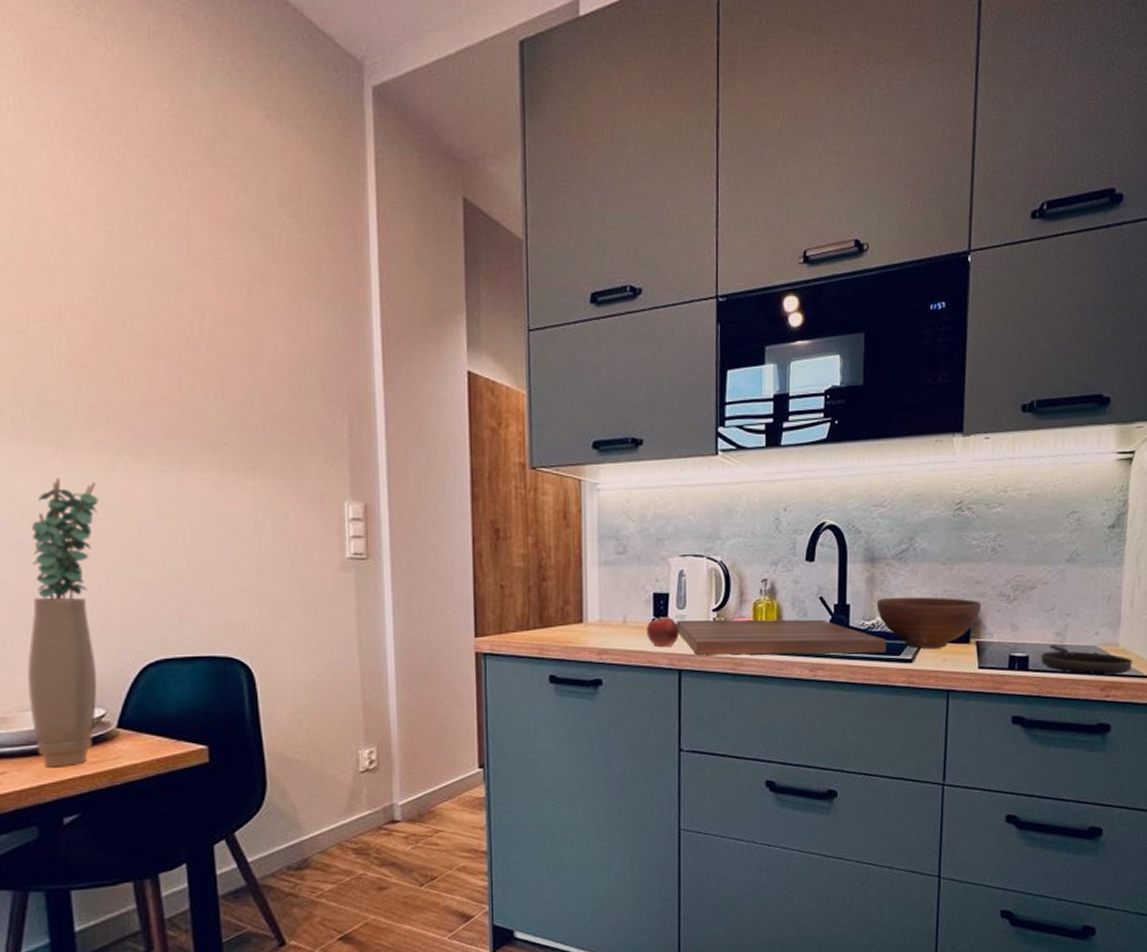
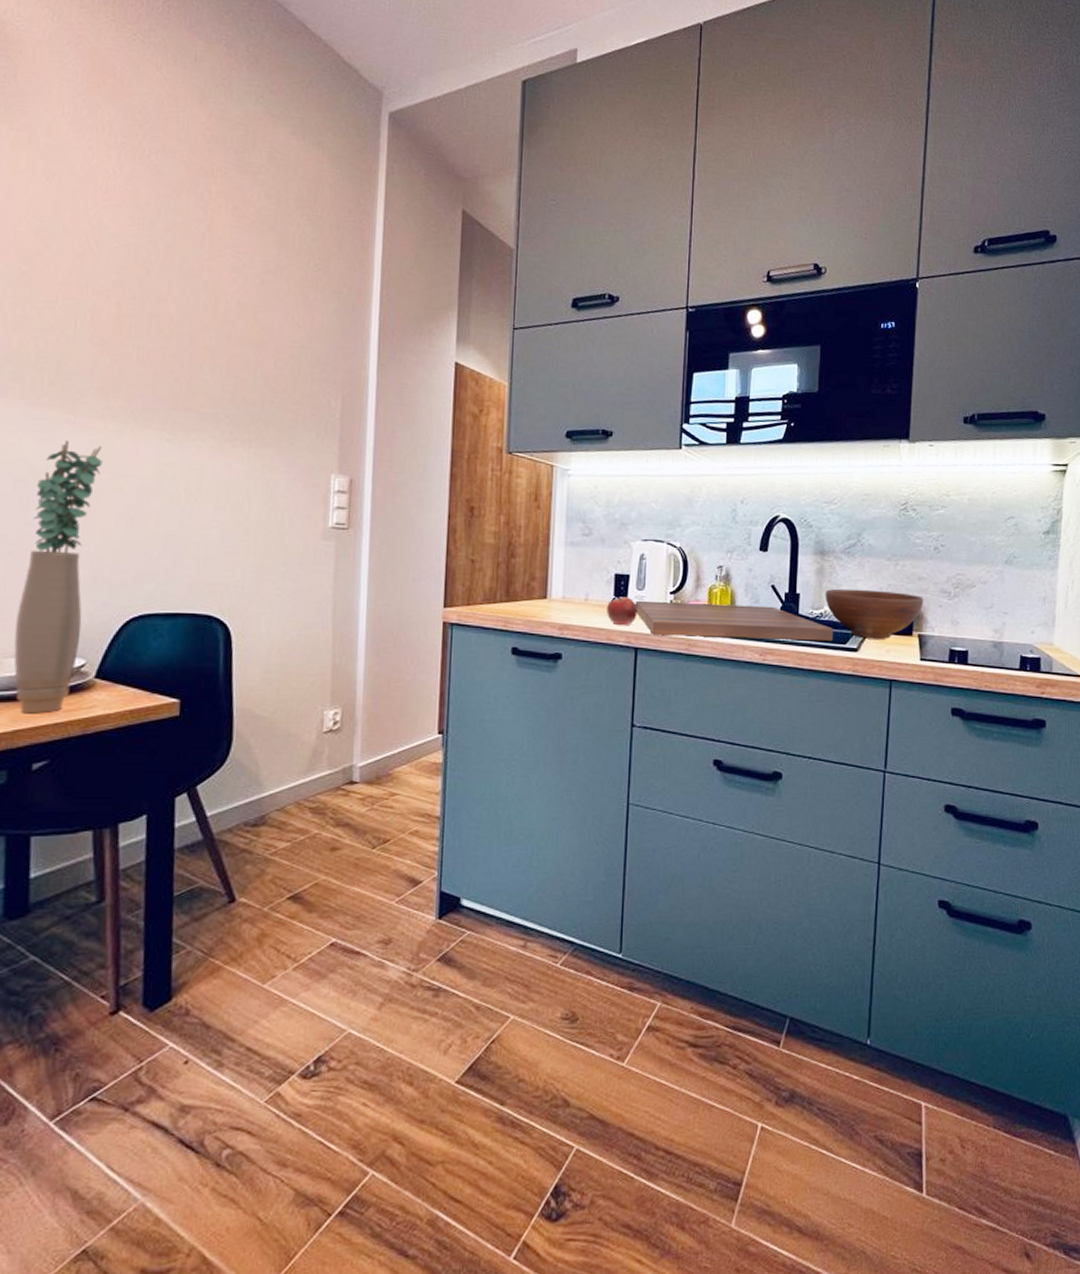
frying pan: present [1041,645,1133,674] -> none [979,641,1067,671]

